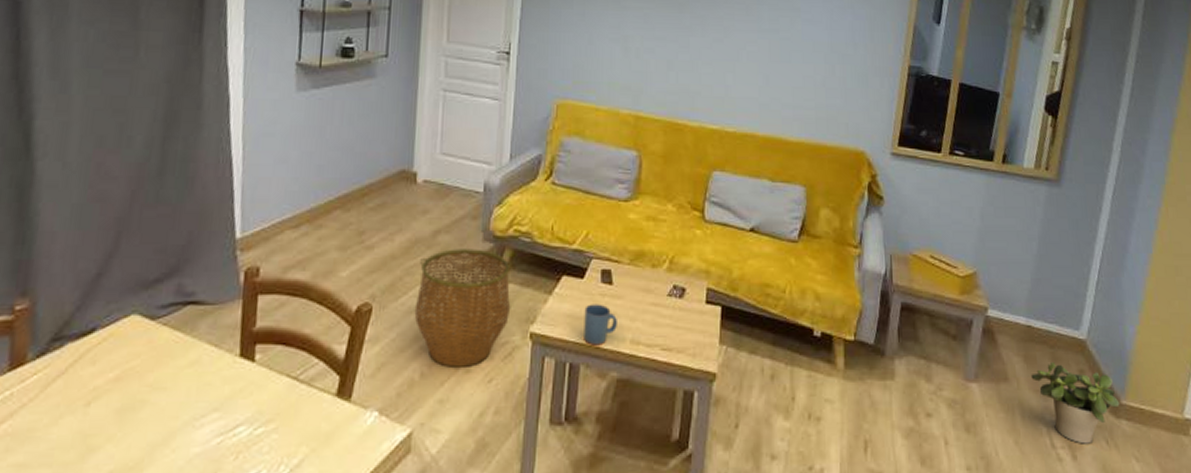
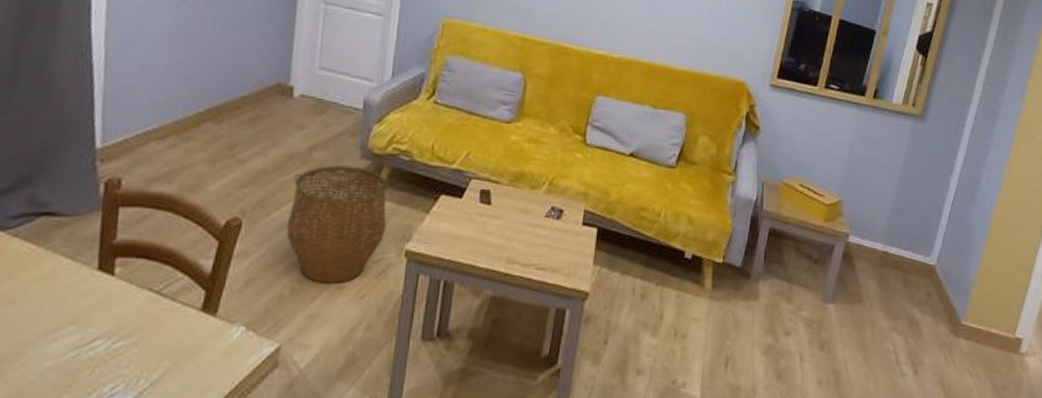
mug: present [584,304,617,345] -> none [459,223,494,264]
potted plant: present [1031,362,1120,444] -> none [883,286,960,361]

